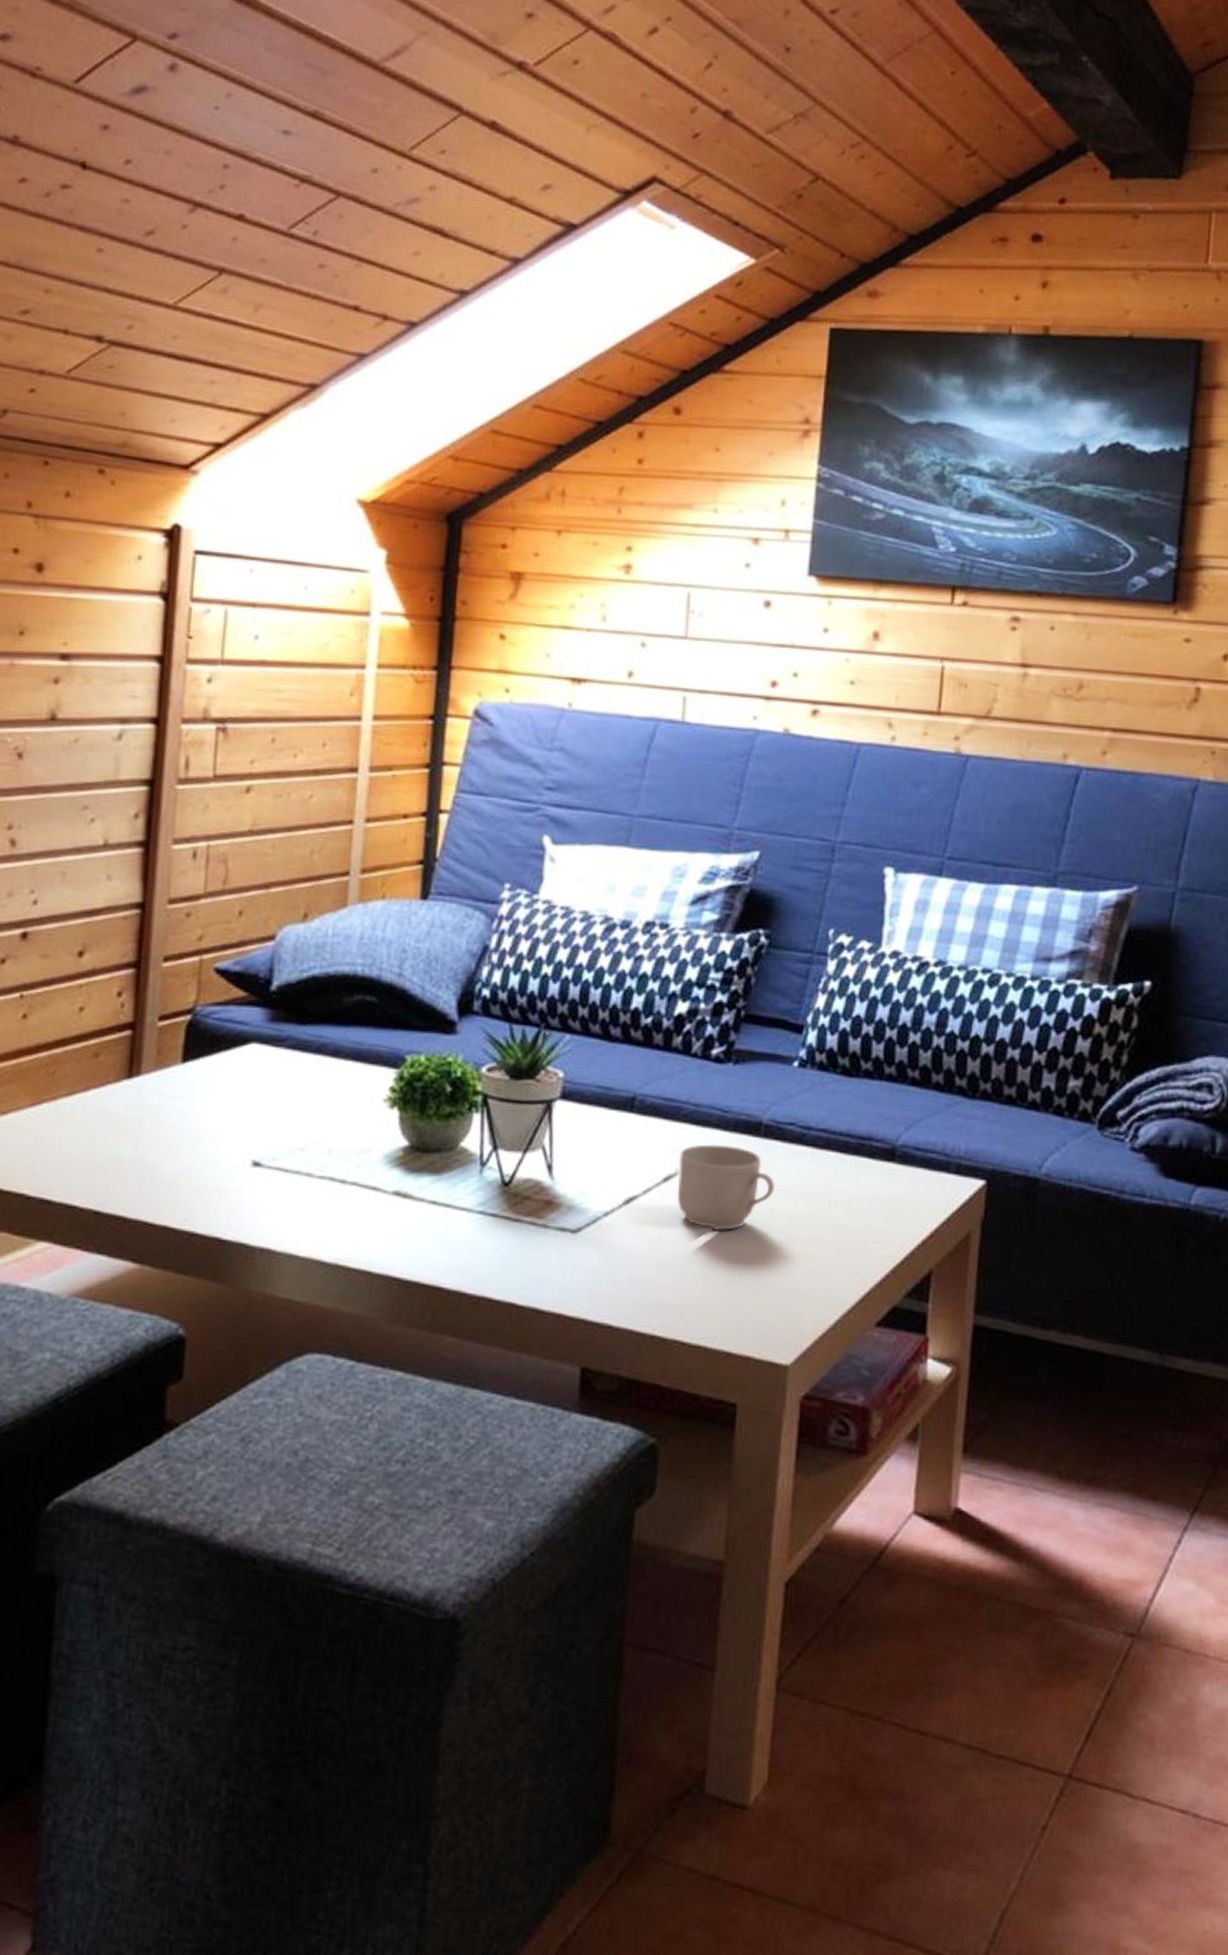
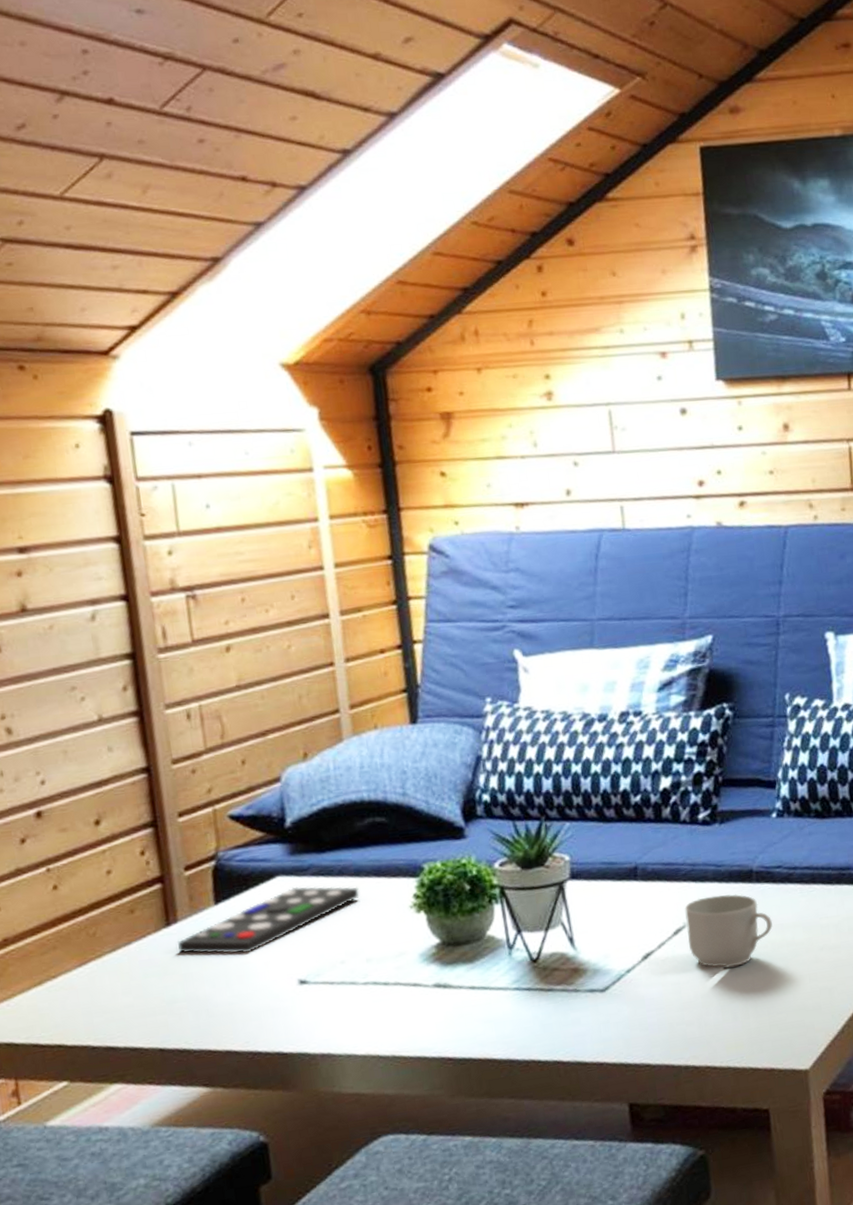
remote control: none [135,1057,334,1122] -> present [176,886,360,954]

